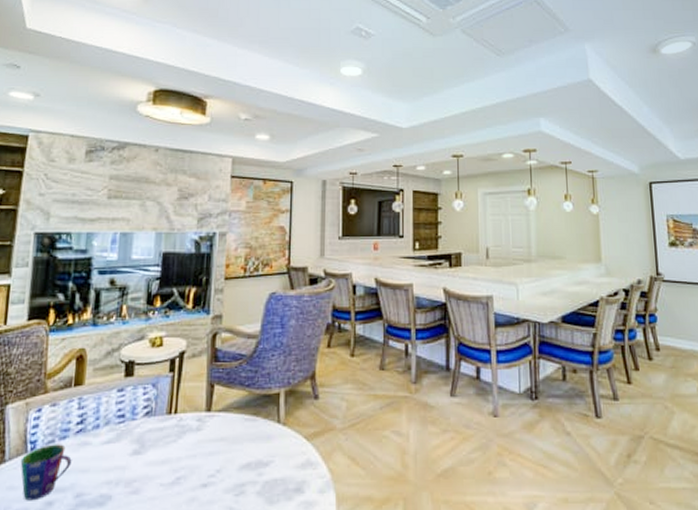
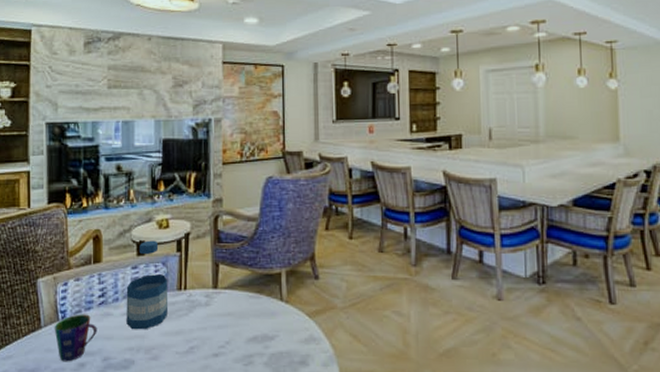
bottle: none [106,360,157,461] -> present [126,240,169,330]

